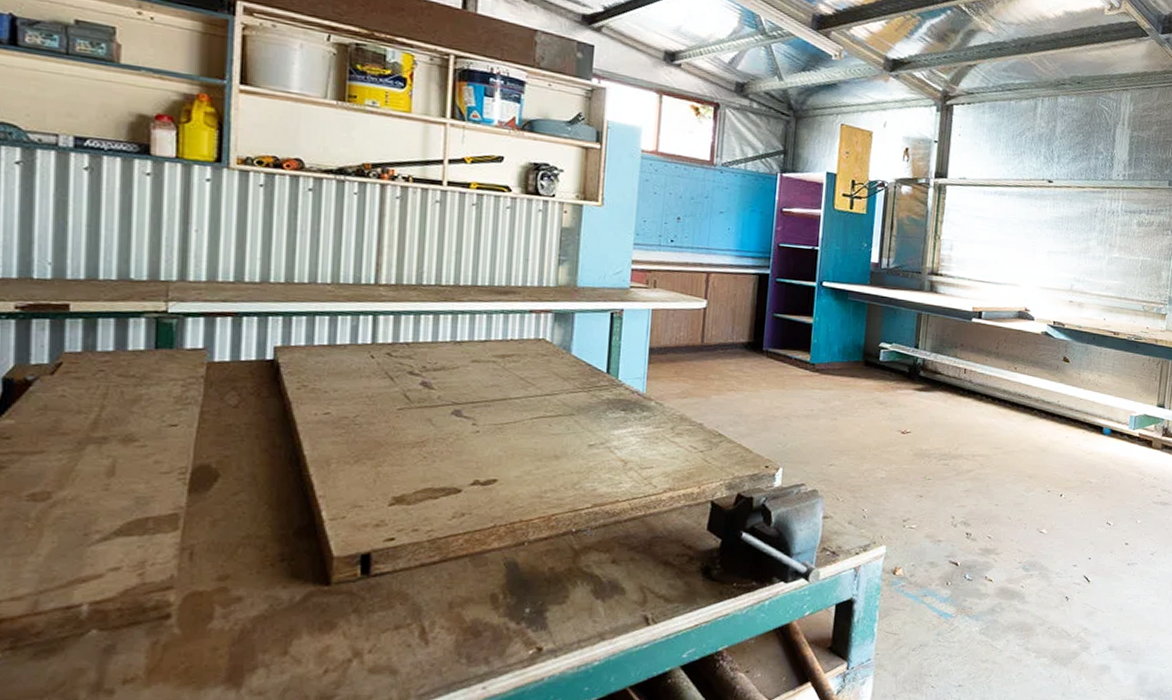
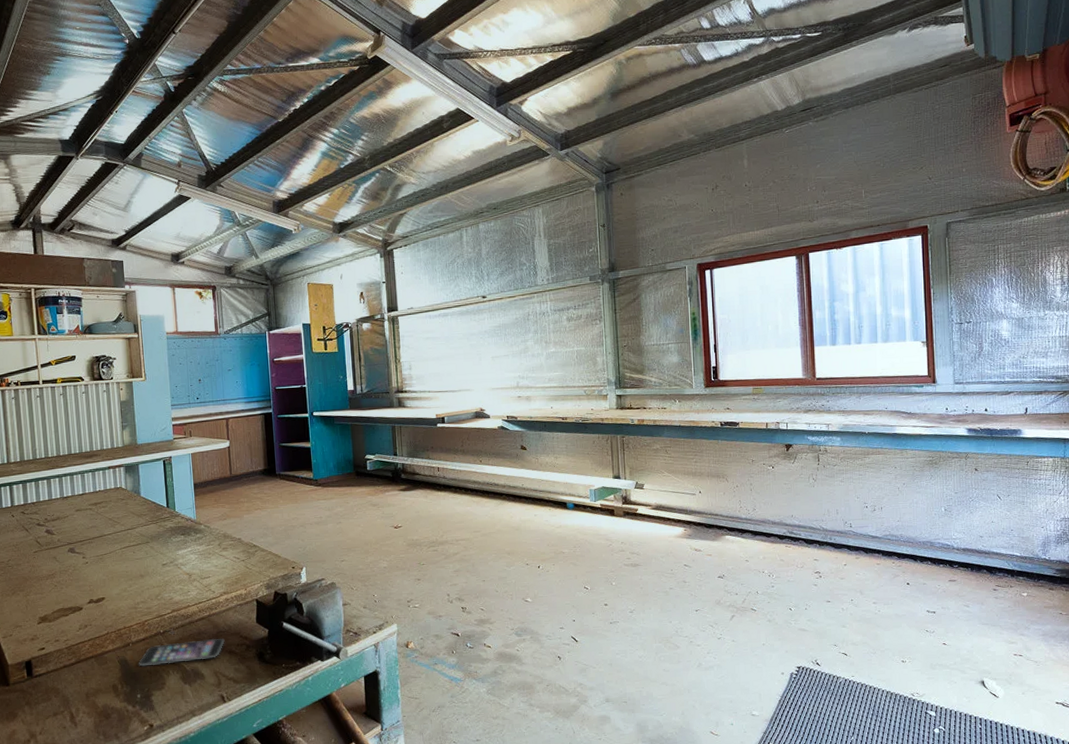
smartphone: none [534,544,659,573] -> present [139,638,224,666]

